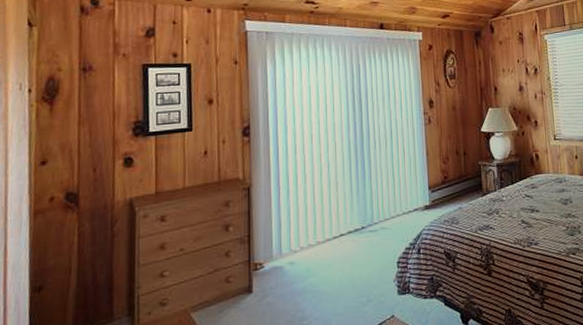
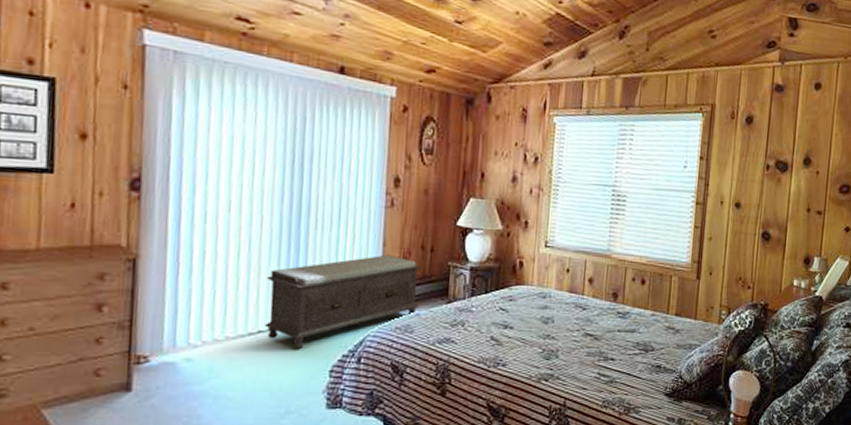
bench: none [343,161,460,247] -> present [265,254,422,350]

